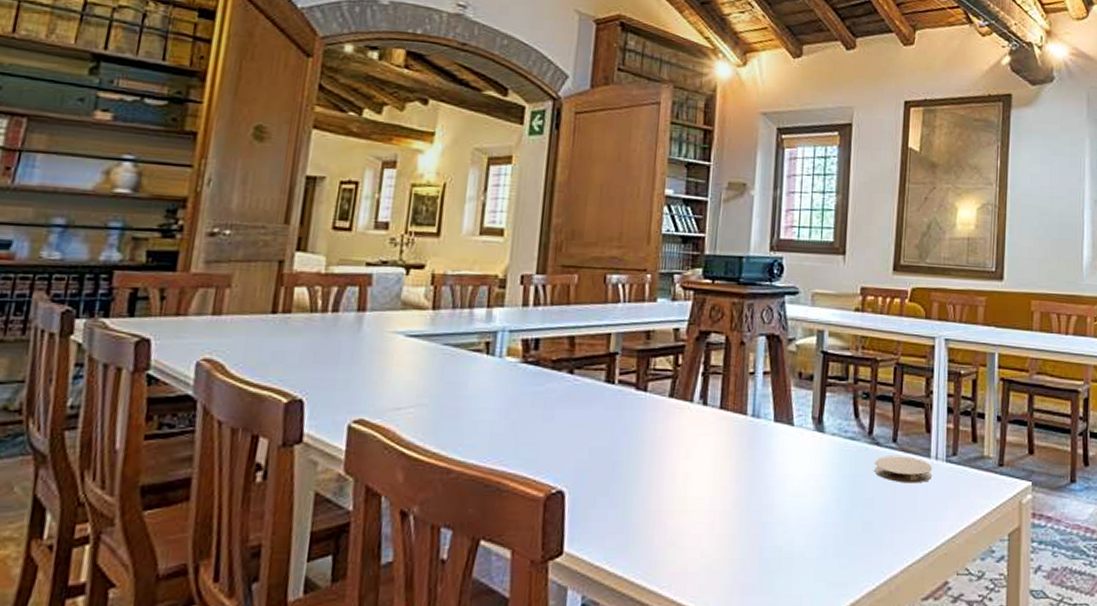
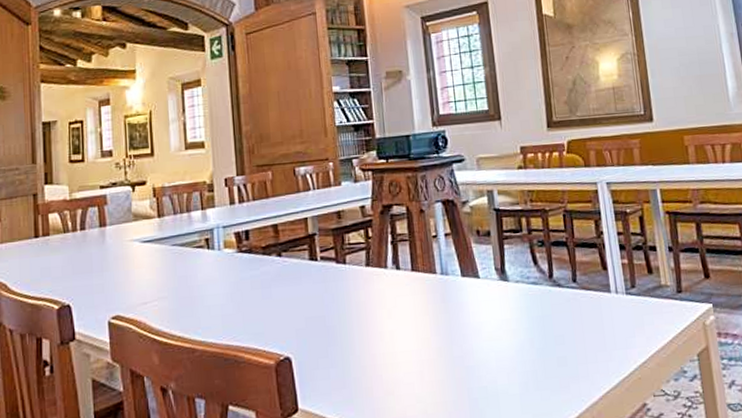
coaster: present [874,456,932,484] -> none [559,293,615,318]

